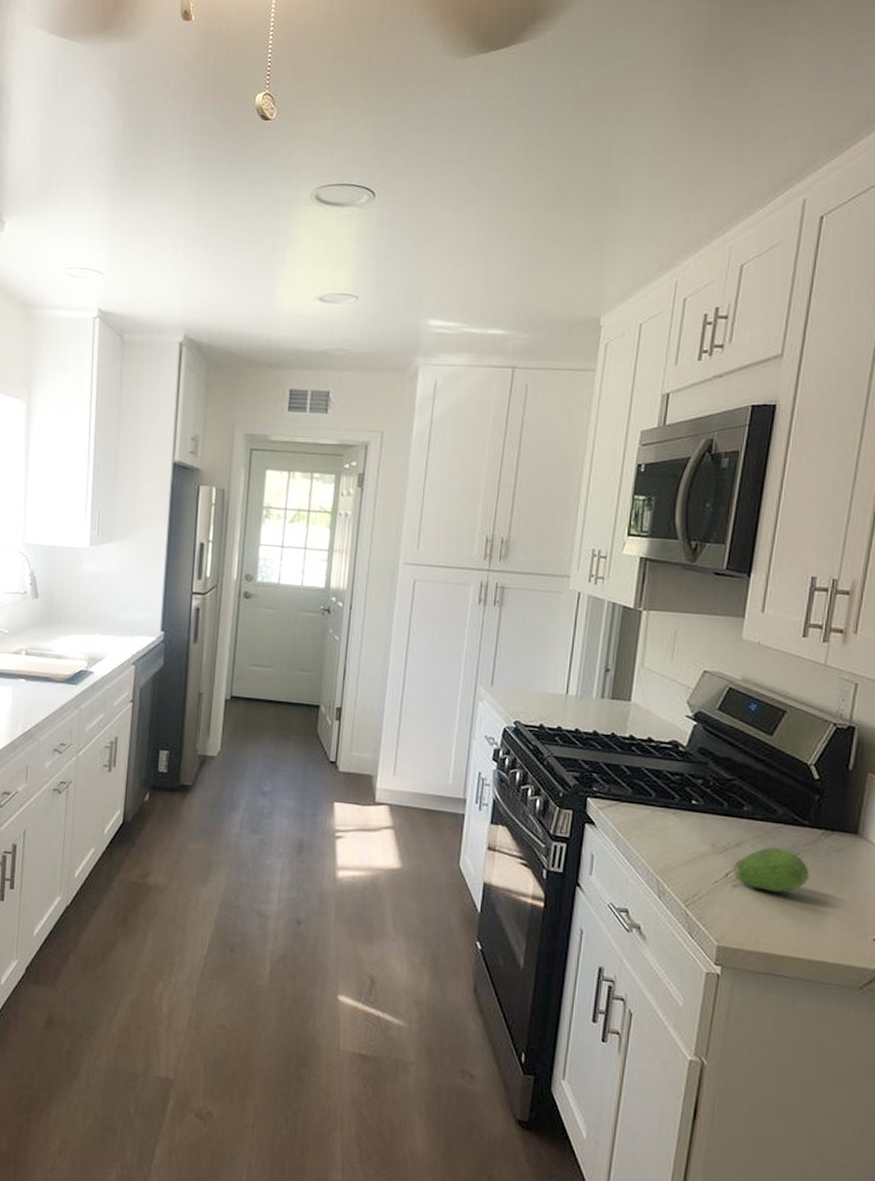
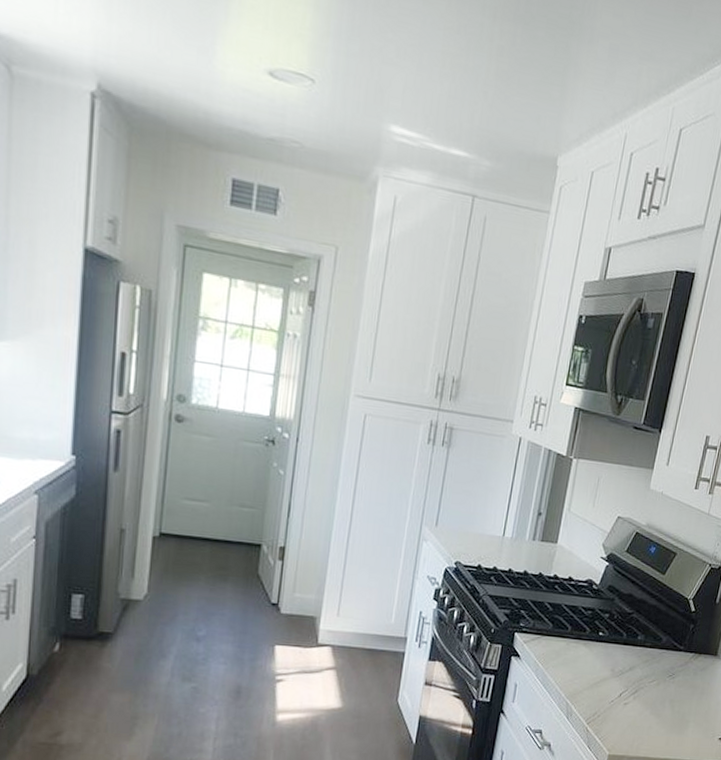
fruit: present [733,847,810,893] -> none [625,669,681,707]

